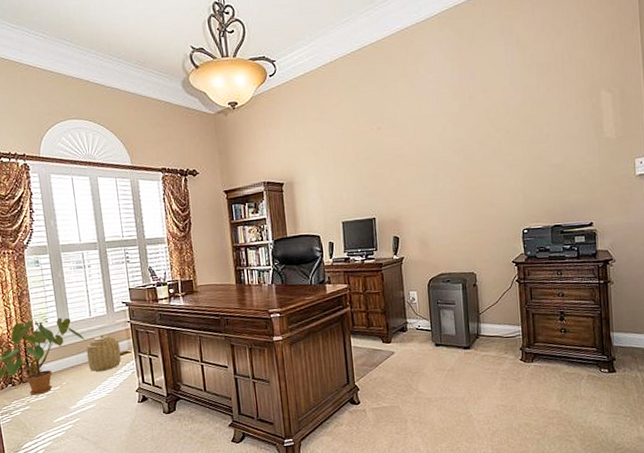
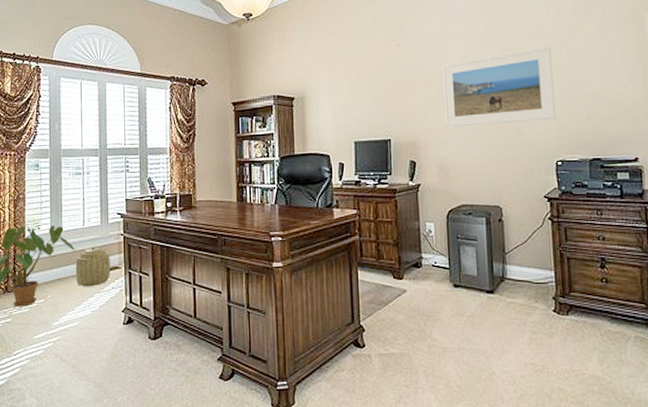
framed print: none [419,123,522,204] -> present [441,46,556,128]

